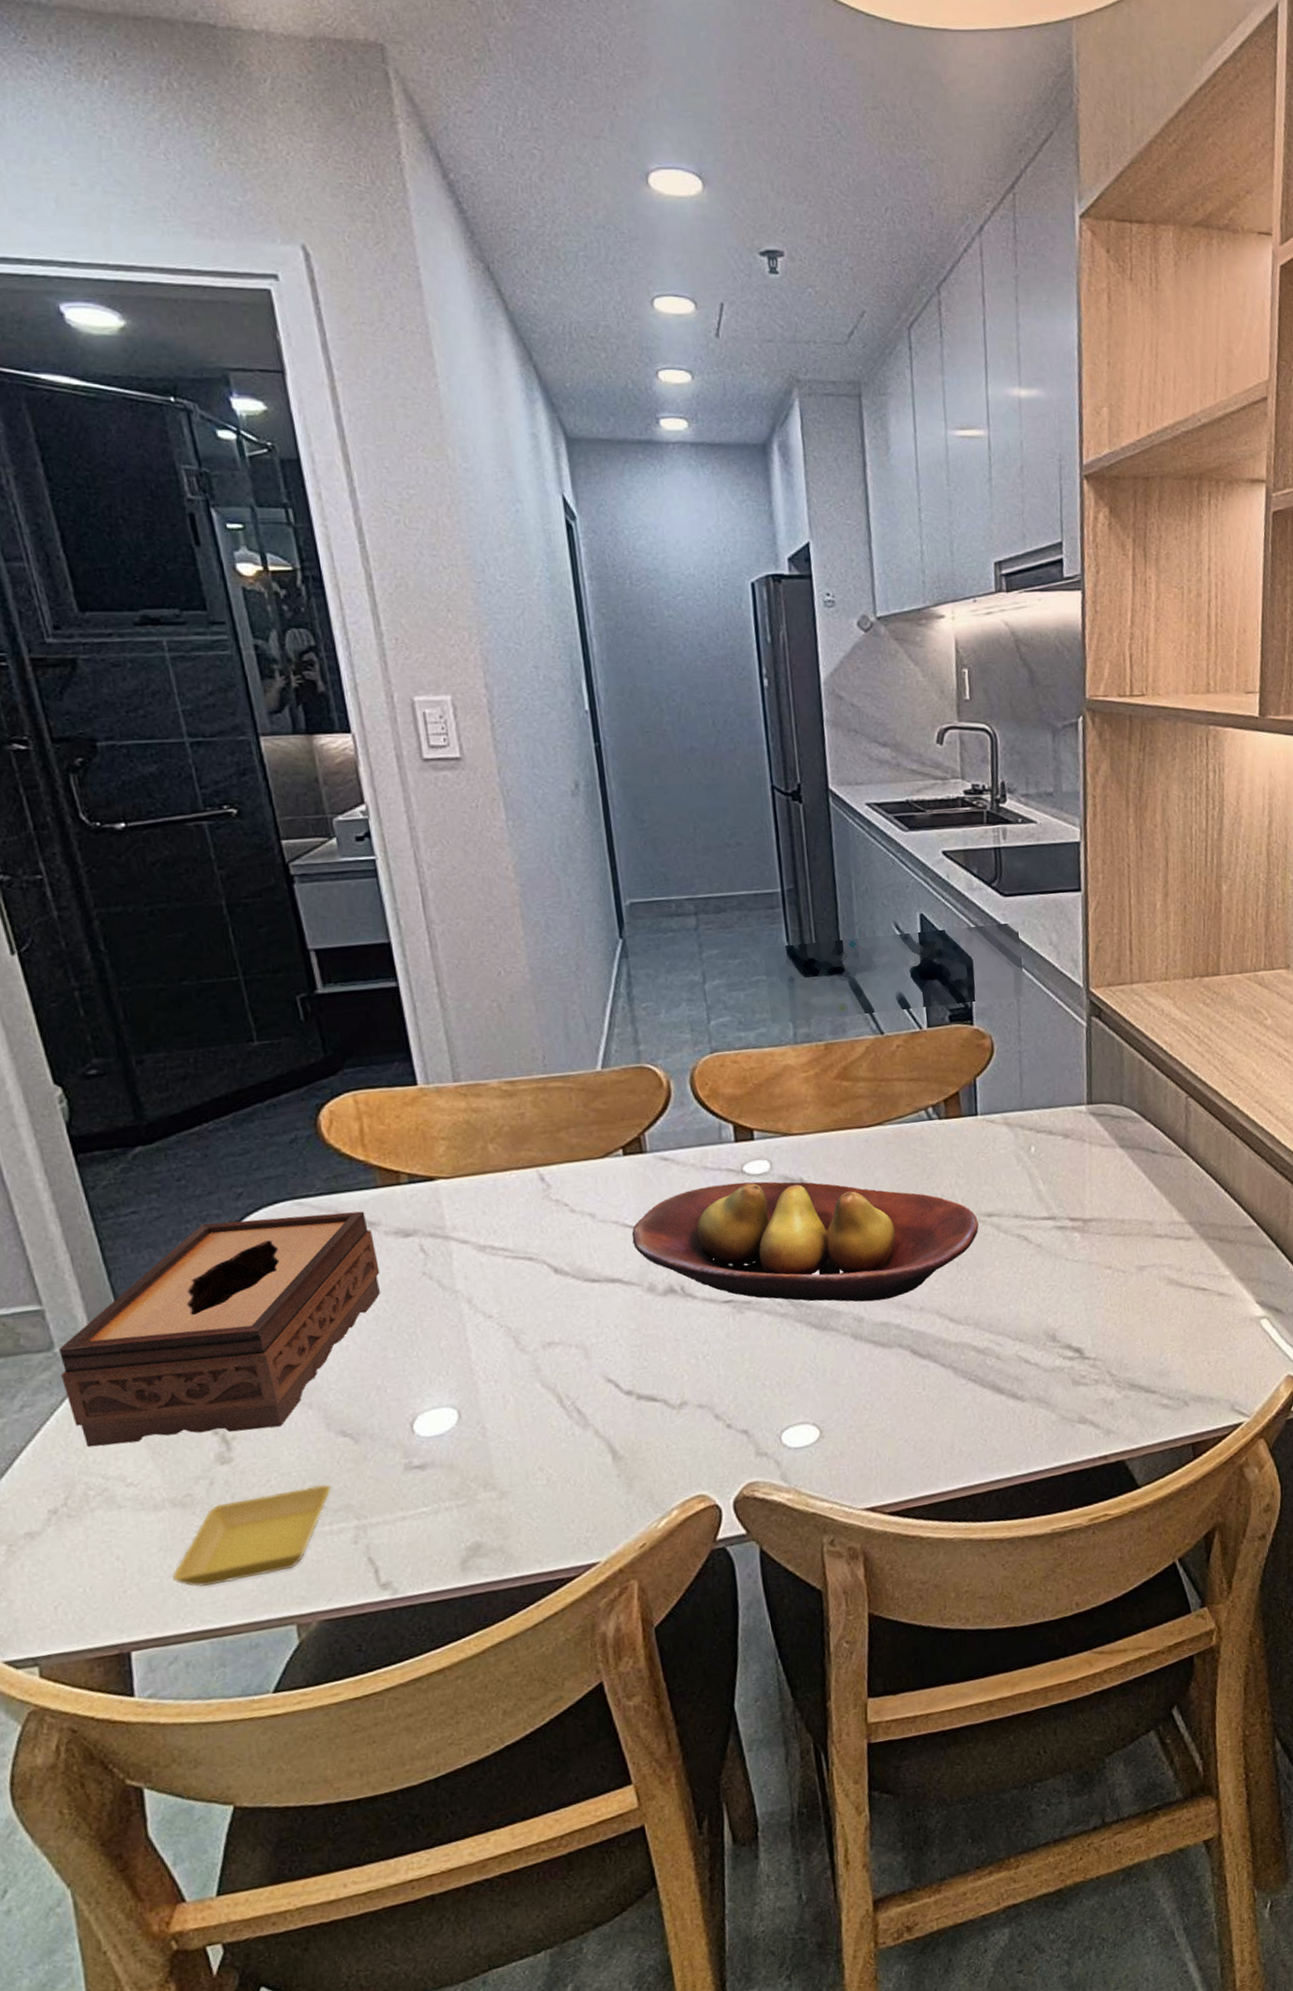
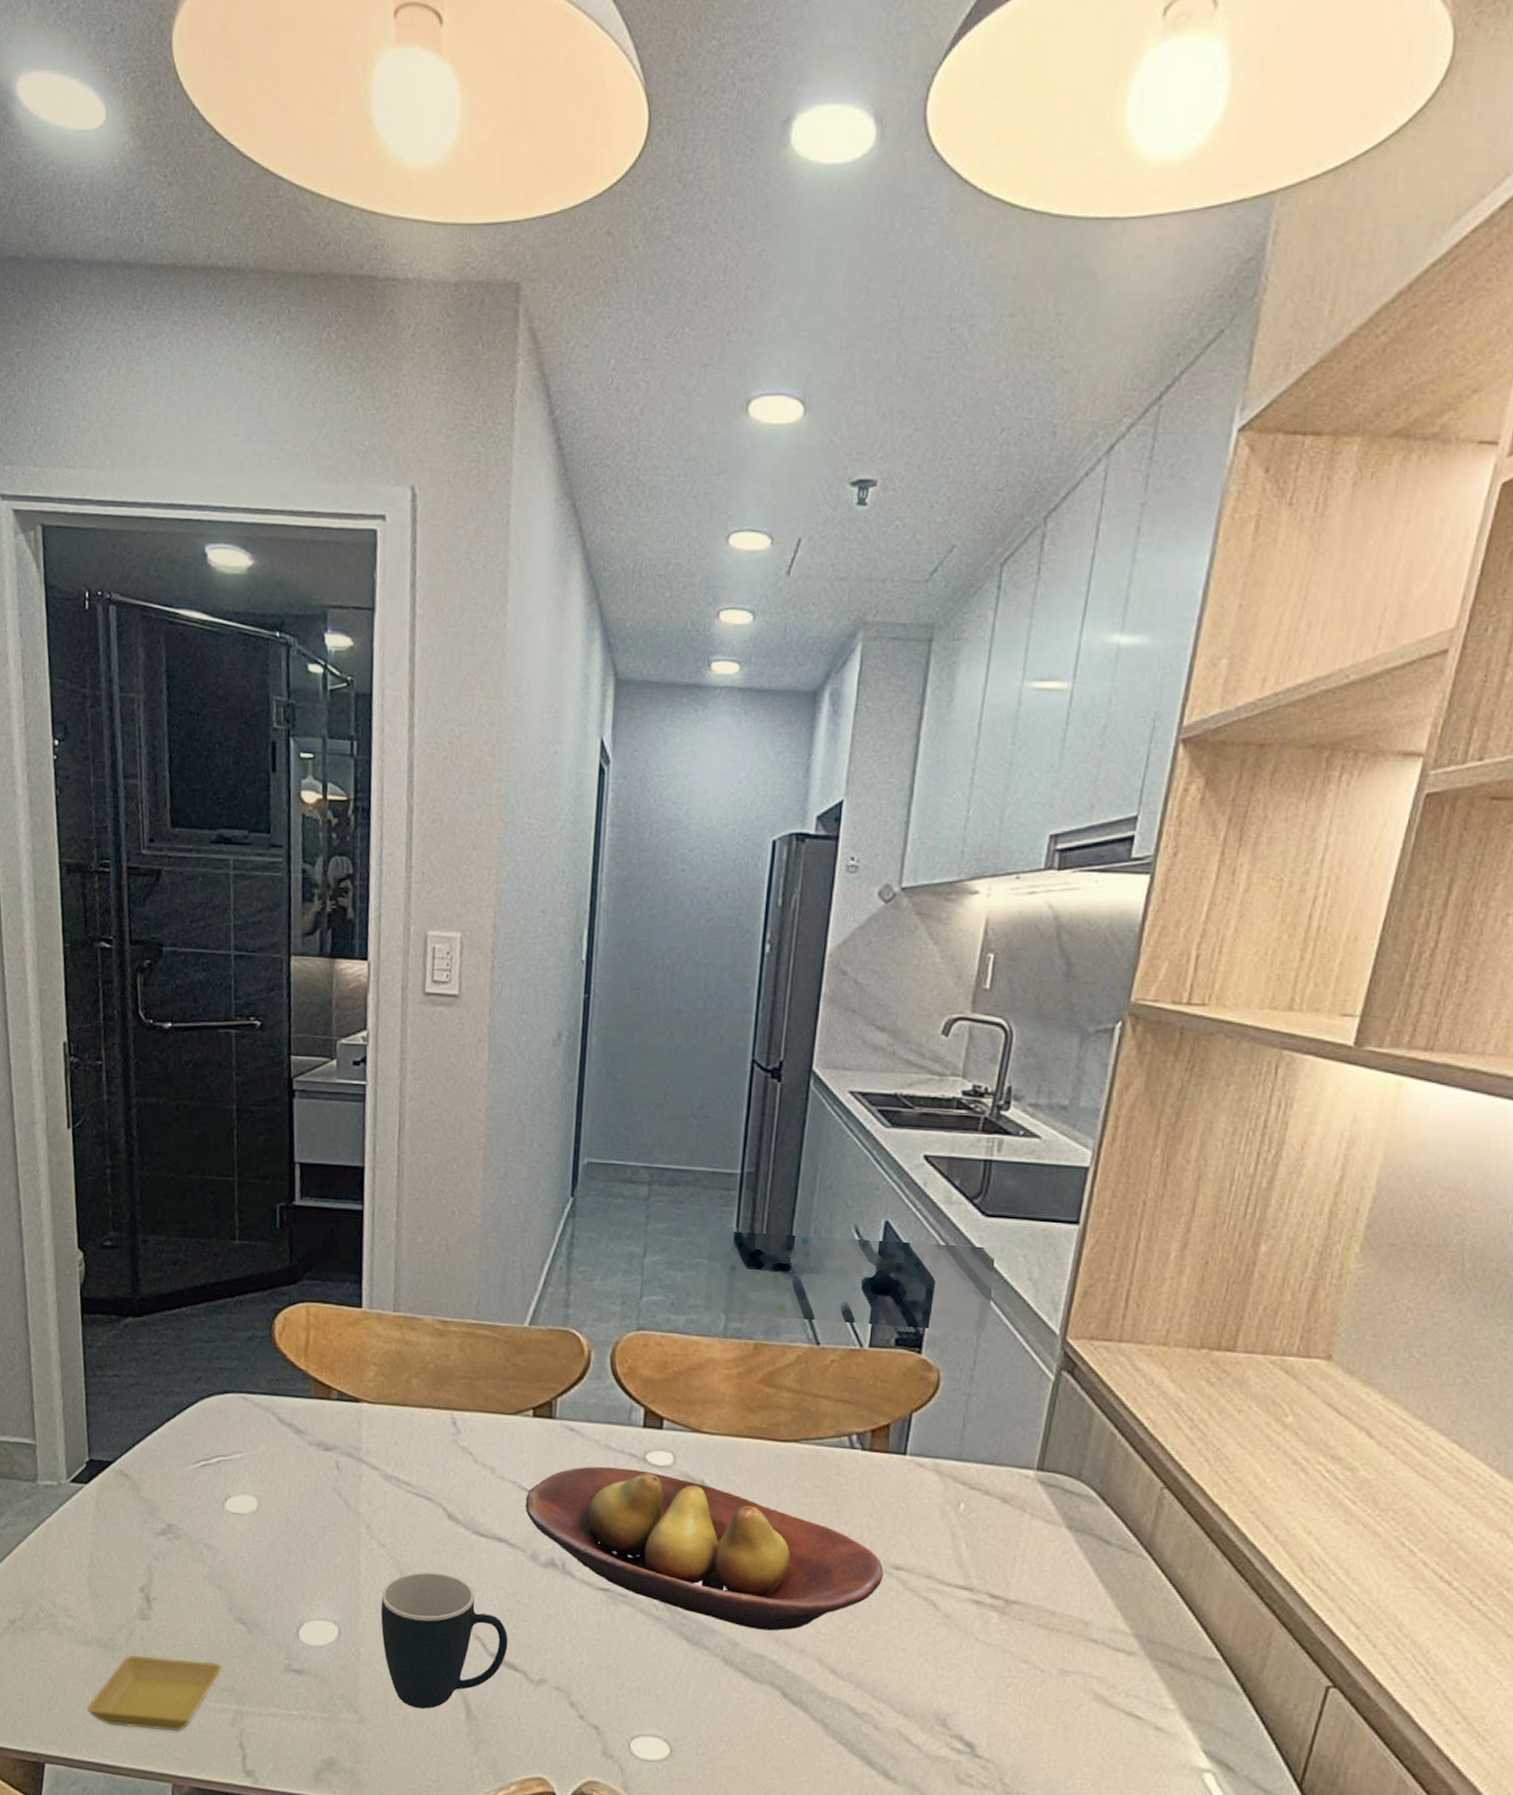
tissue box: present [59,1211,381,1448] -> none [38,1398,299,1599]
mug: none [498,1327,643,1467] -> present [380,1572,508,1709]

